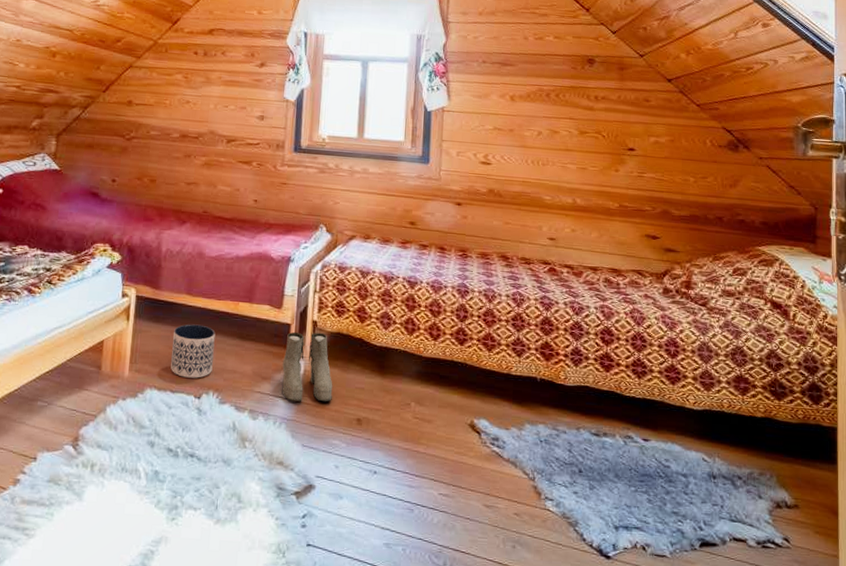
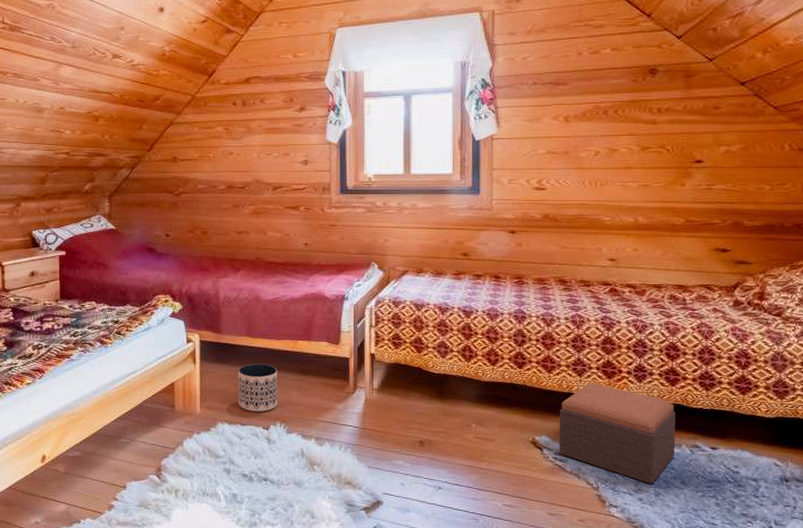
boots: present [282,331,333,402] -> none [344,364,394,428]
footstool: none [497,364,610,476] -> present [559,383,676,484]

